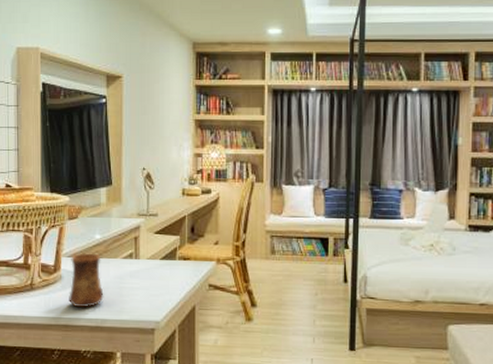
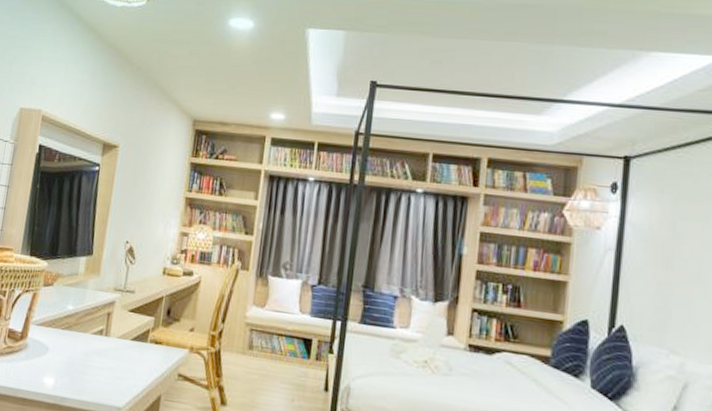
cup: present [69,253,104,308] -> none [30,323,70,382]

